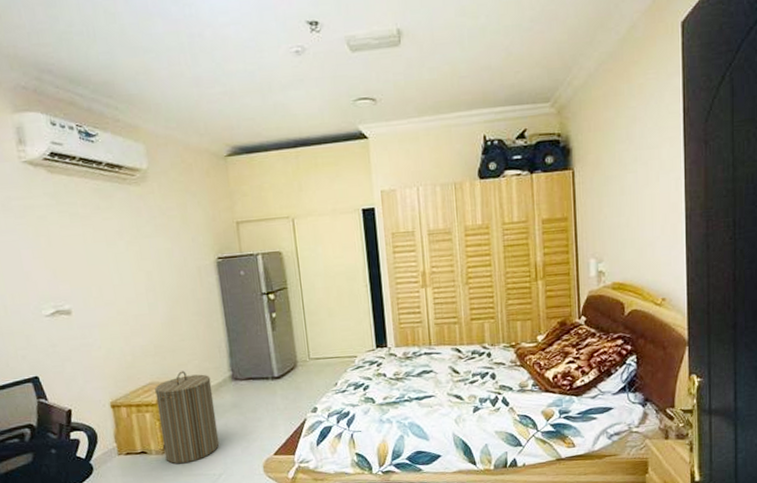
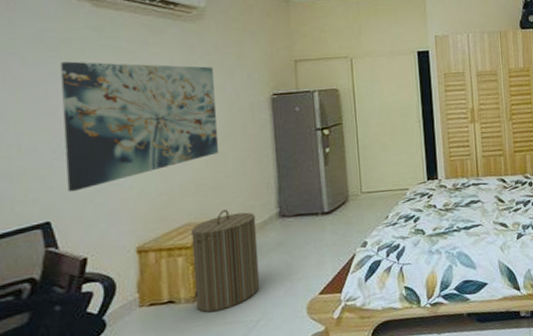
wall art: none [27,228,173,351] -> present [60,61,219,192]

